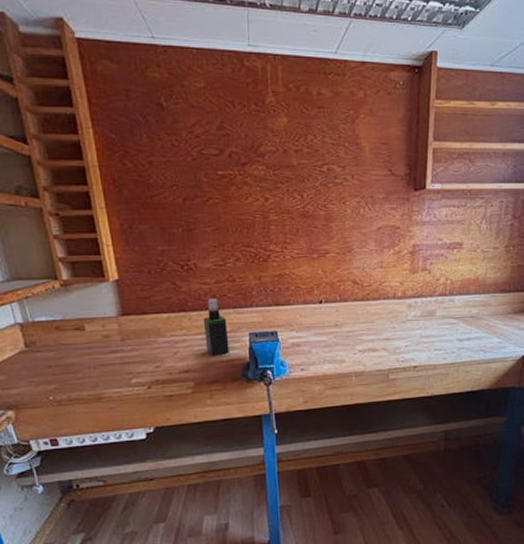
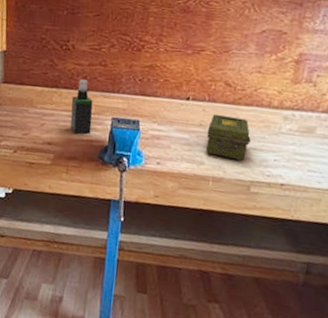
ammo box: none [343,312,383,354] -> present [206,114,251,162]

